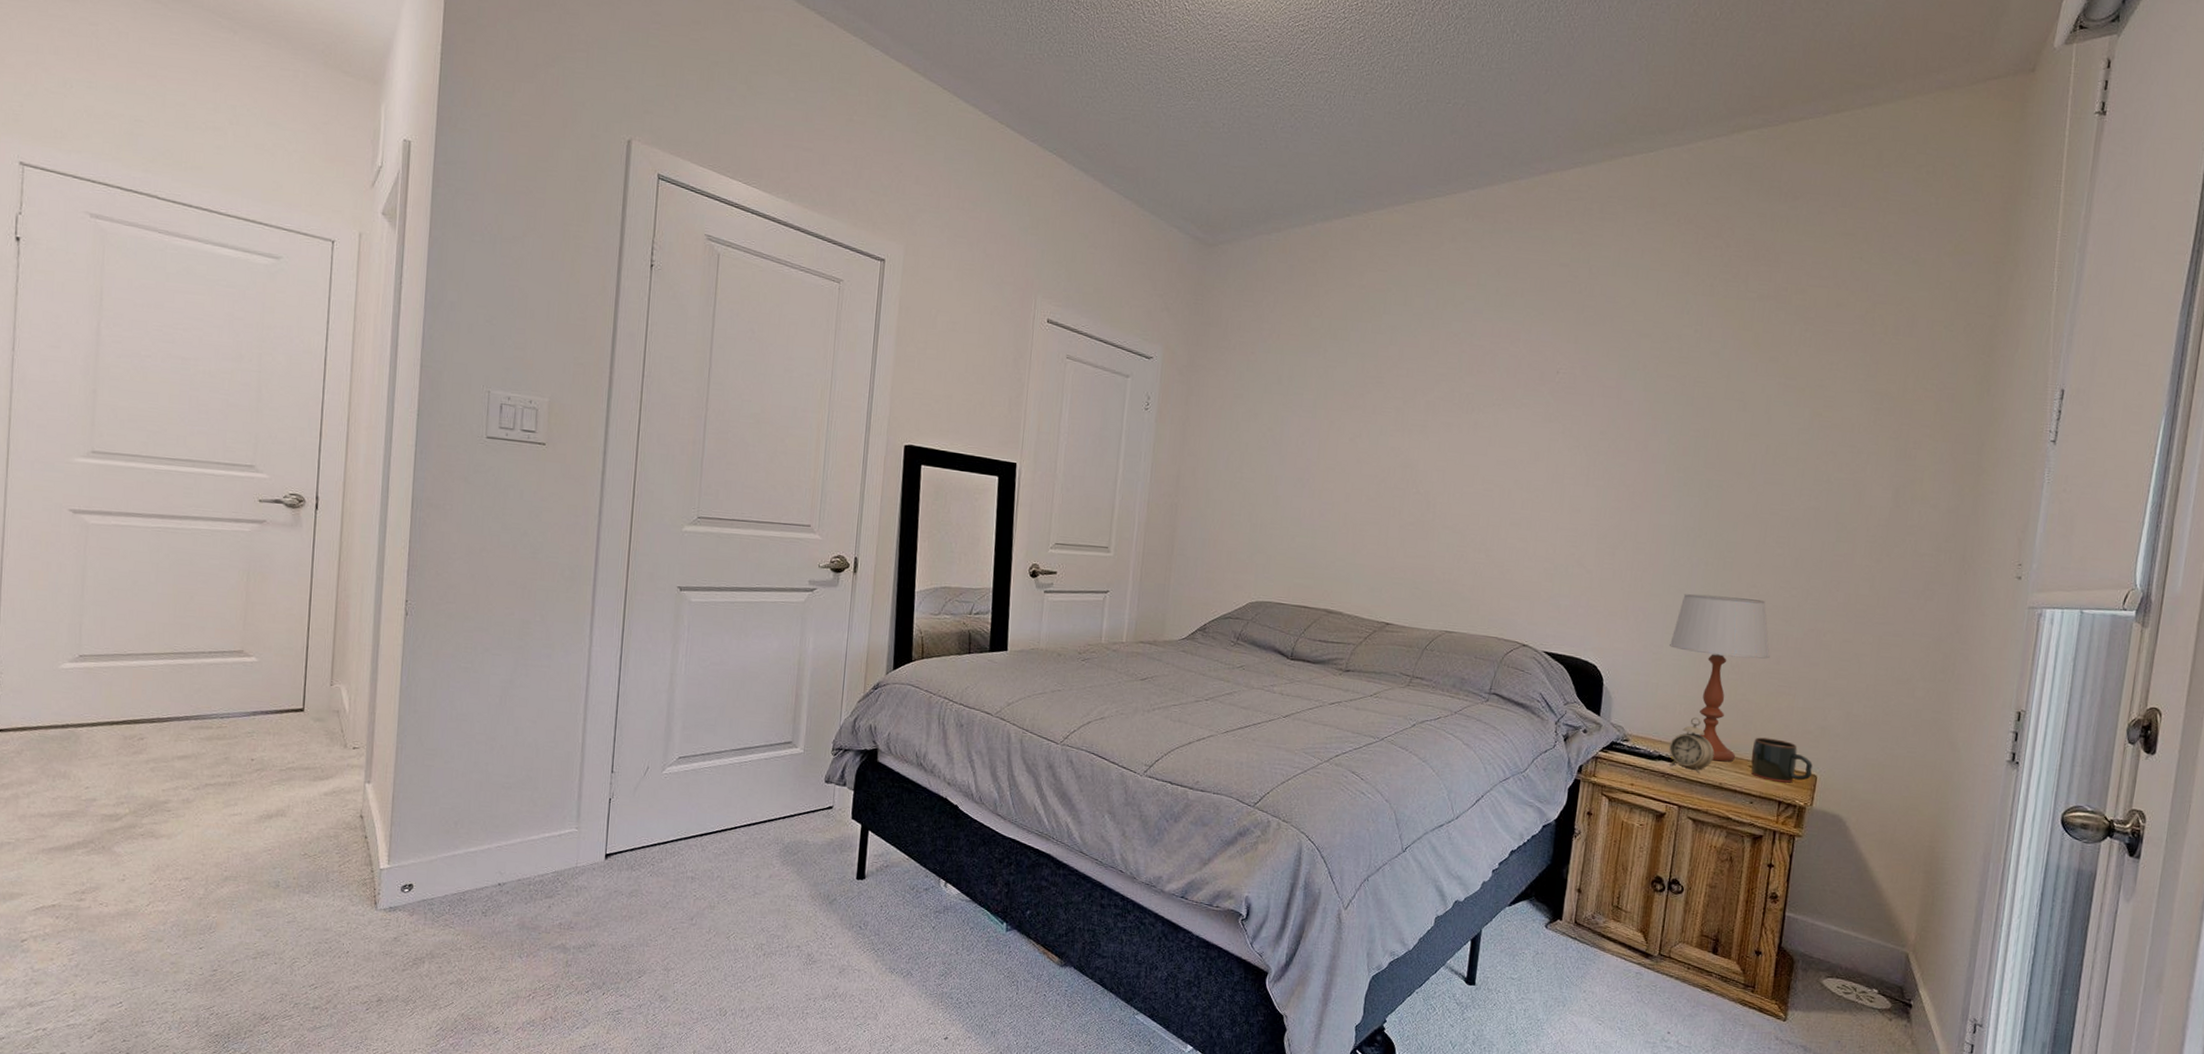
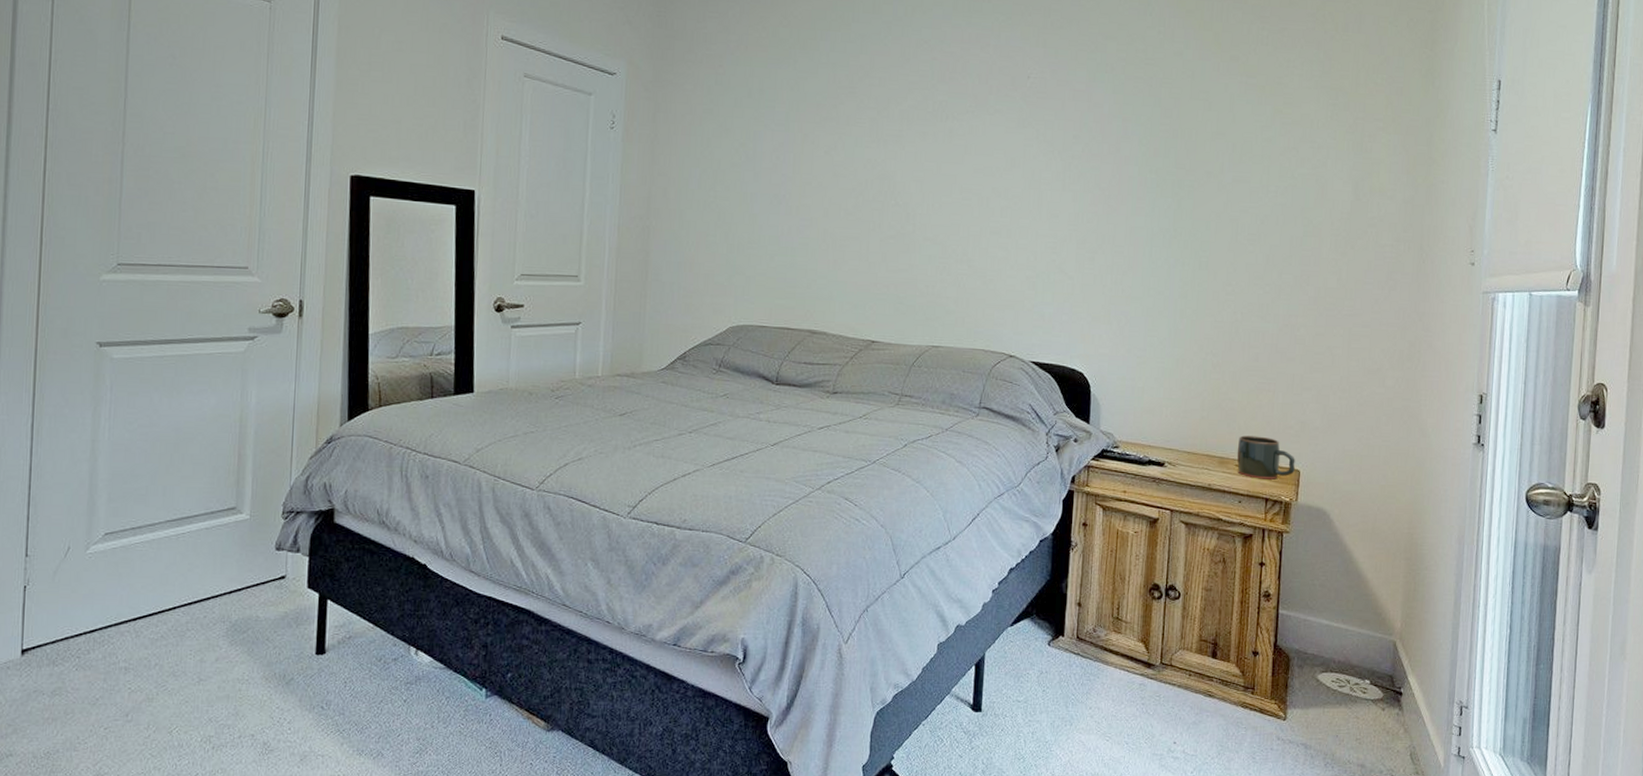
alarm clock: present [1669,717,1715,774] -> none [1158,419,1202,477]
table lamp: present [1670,593,1770,762] -> none [1153,295,1249,463]

